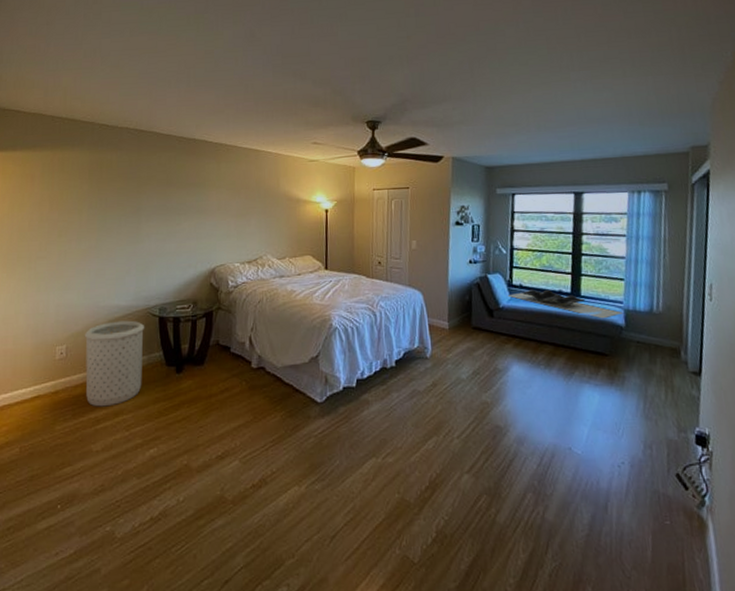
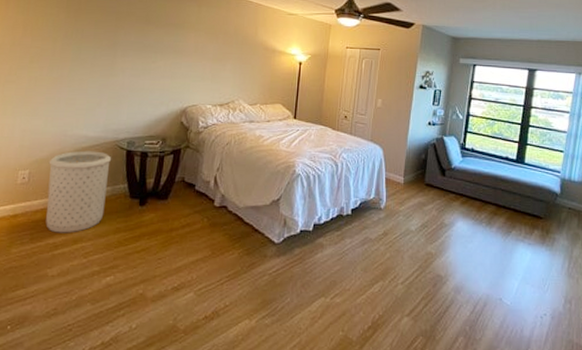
throw blanket: present [507,289,624,319] -> none [460,154,560,186]

